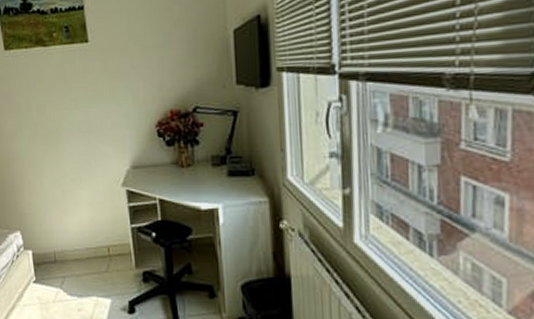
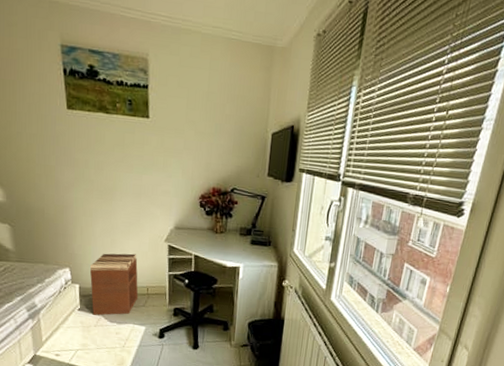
nightstand: none [42,206,99,288] -> present [90,253,139,316]

